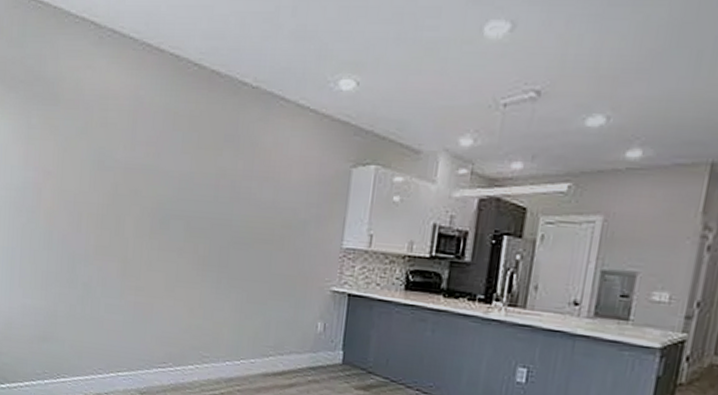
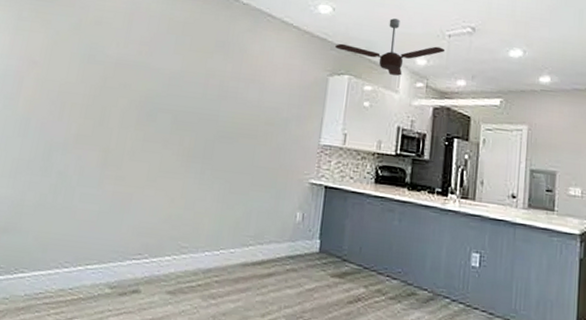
ceiling fan: none [360,88,499,163] -> present [335,18,446,76]

